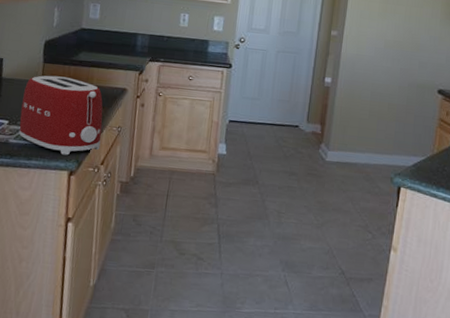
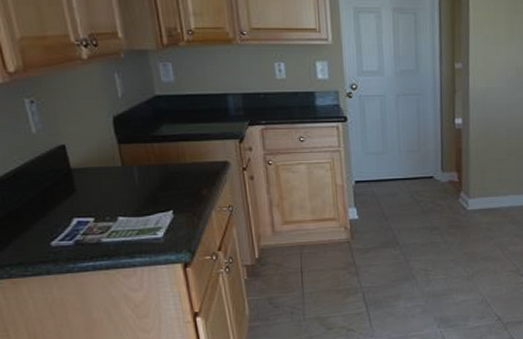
toaster: present [19,75,103,156] -> none [103,157,213,247]

